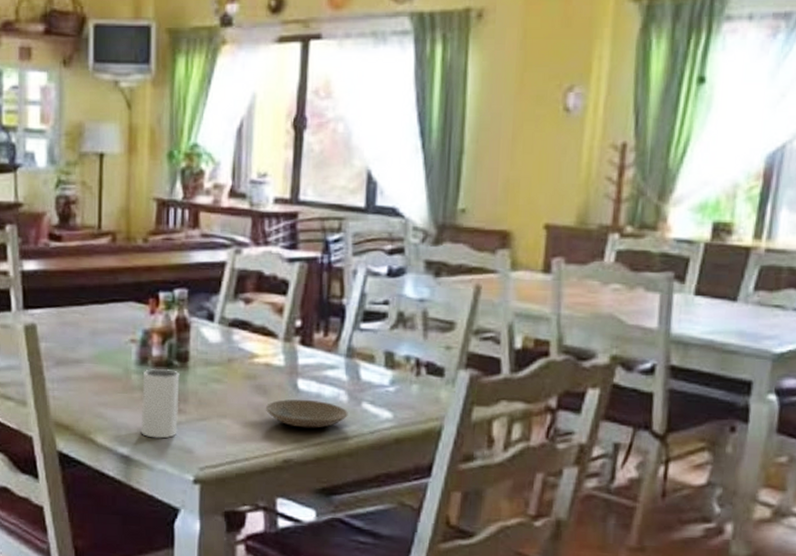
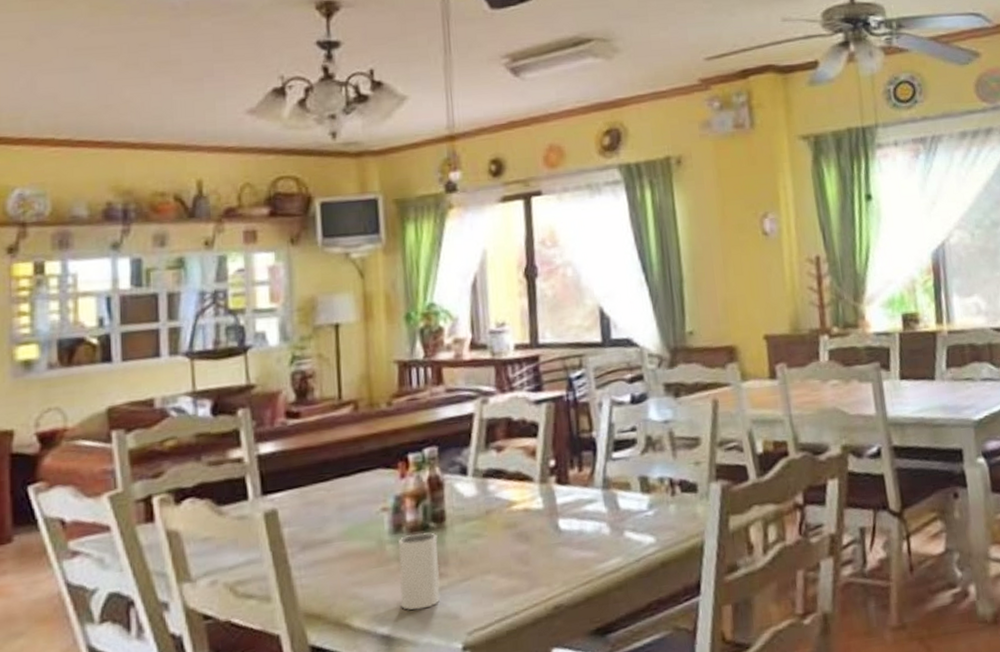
plate: present [265,399,348,428] -> none [529,537,612,570]

